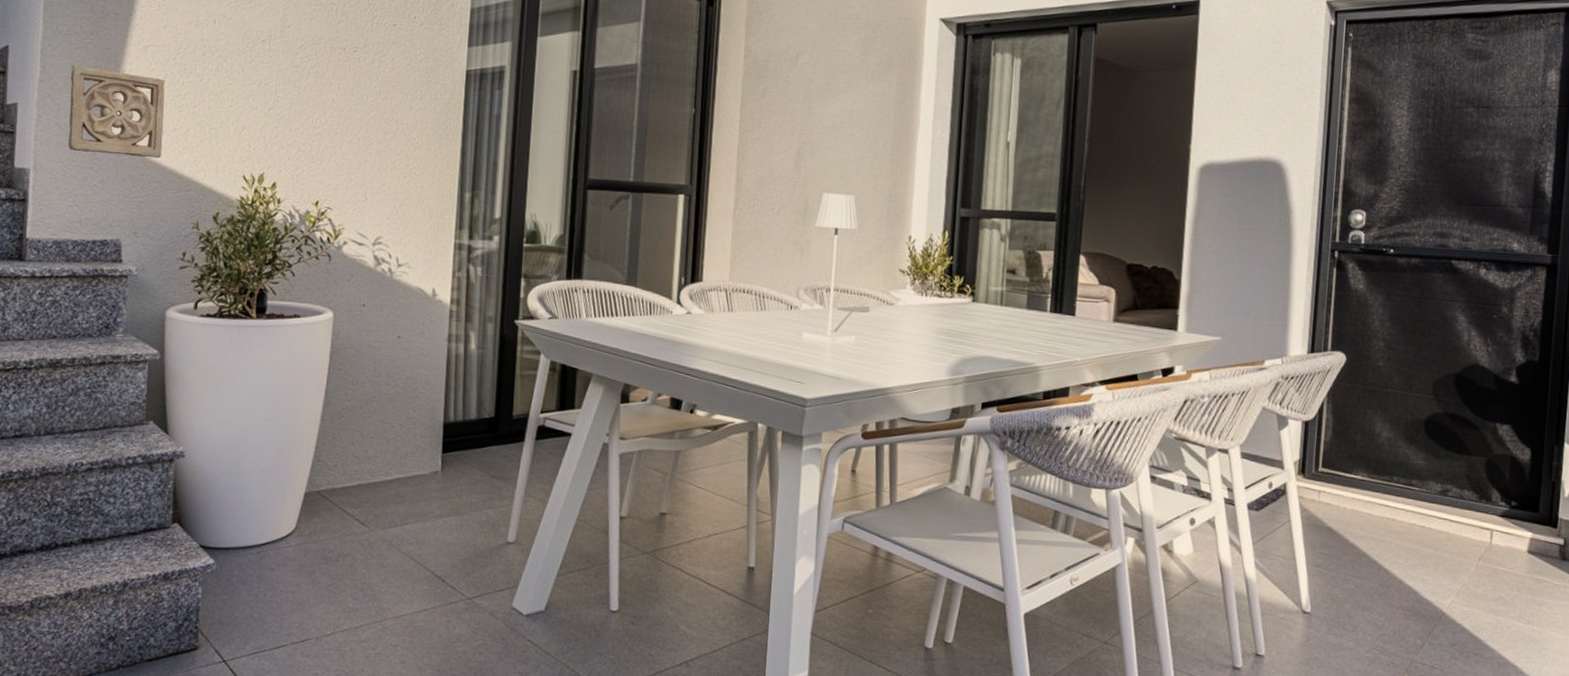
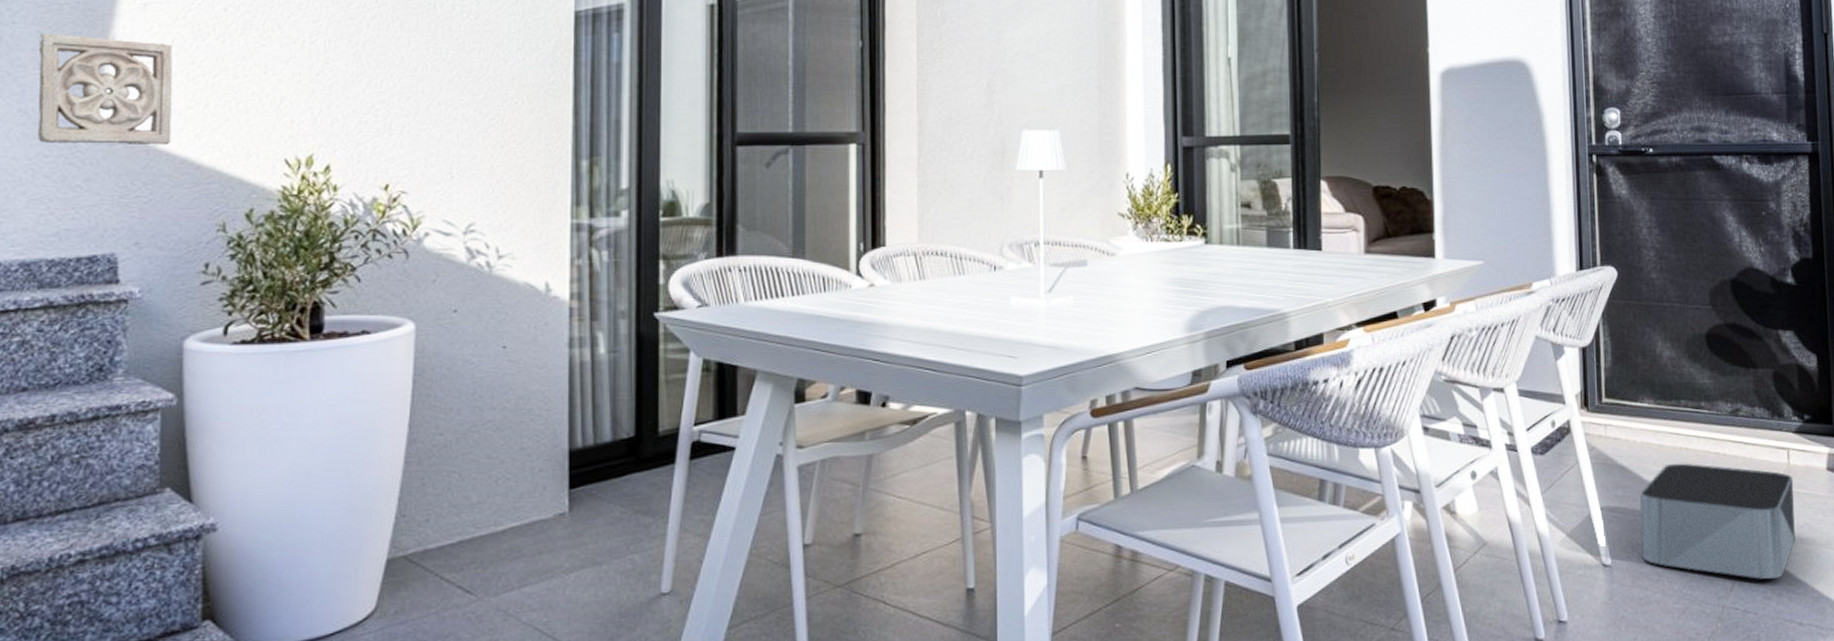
storage bin: none [1340,531,1494,642] -> present [1640,463,1795,579]

